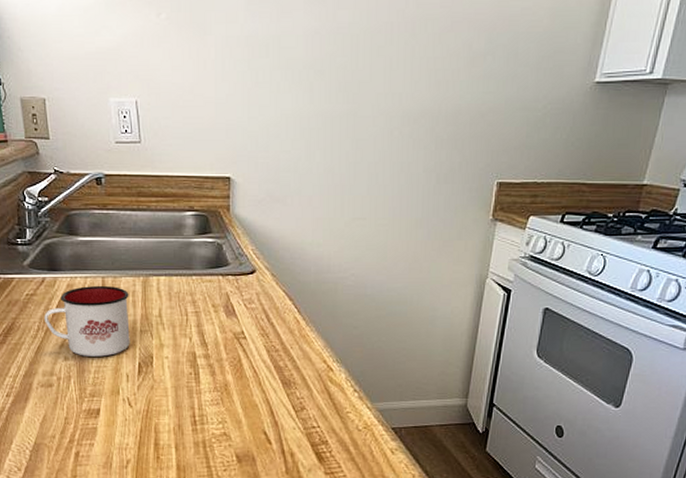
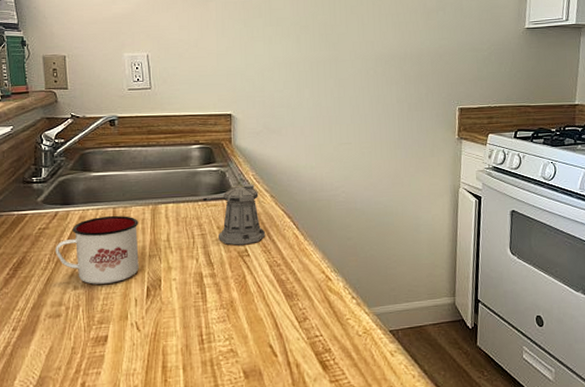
pepper shaker: none [196,260,263,326] -> present [202,184,265,245]

